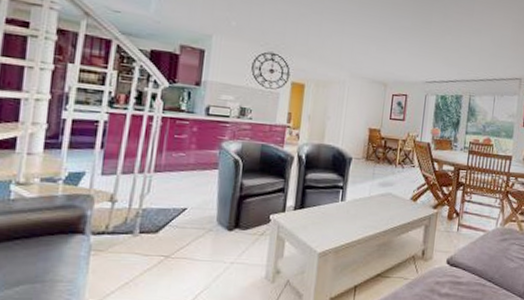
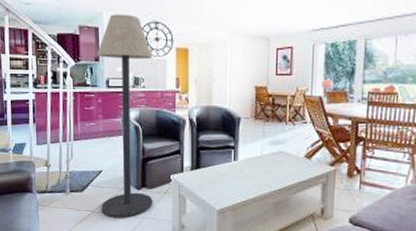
floor lamp: none [179,38,265,264] -> present [97,14,153,218]

